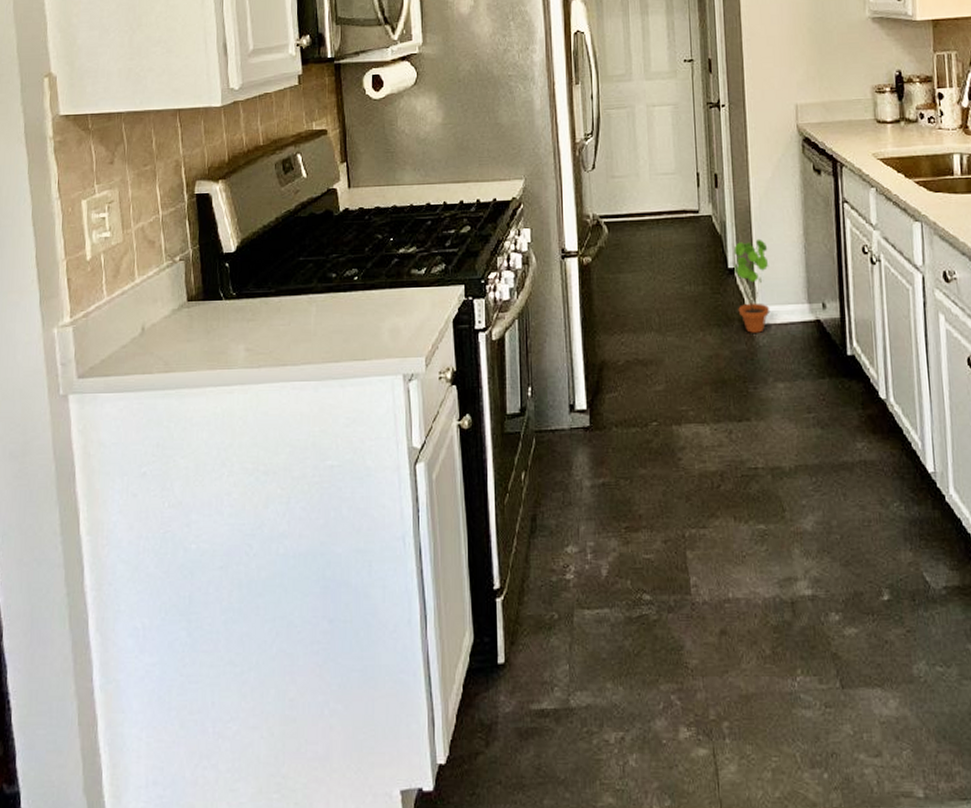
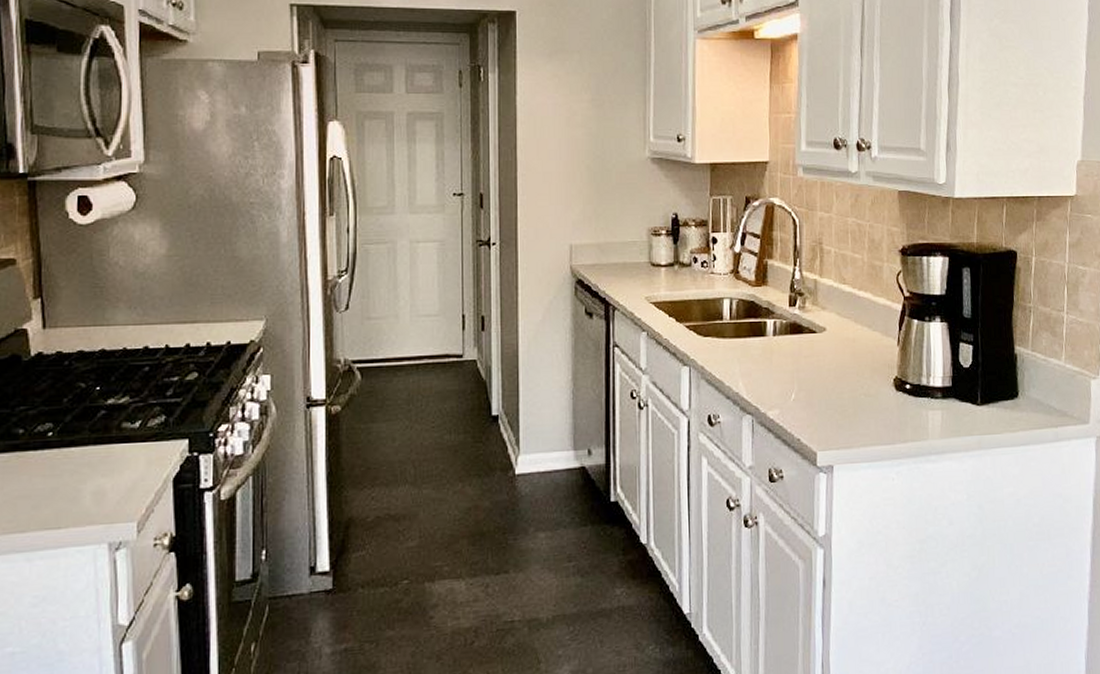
potted plant: present [733,238,770,333] -> none [498,384,535,483]

